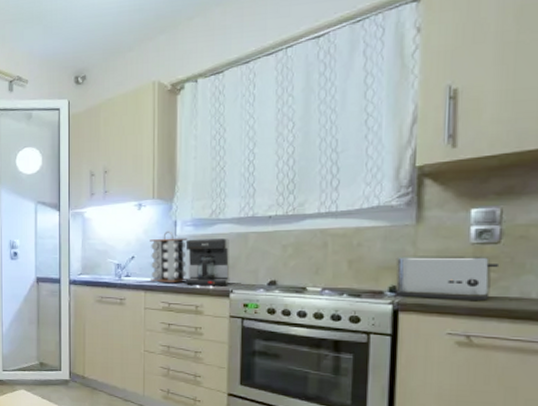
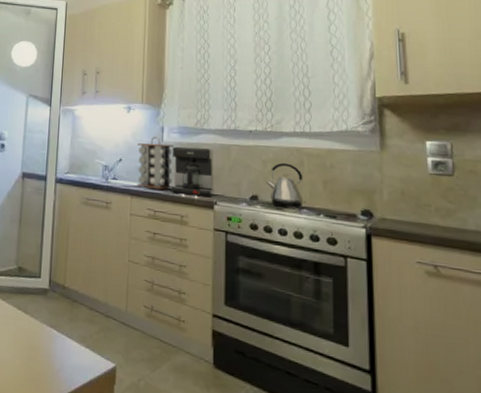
kettle: none [286,245,329,290] -> present [266,162,307,209]
toaster: present [395,255,500,302] -> none [365,180,456,232]

